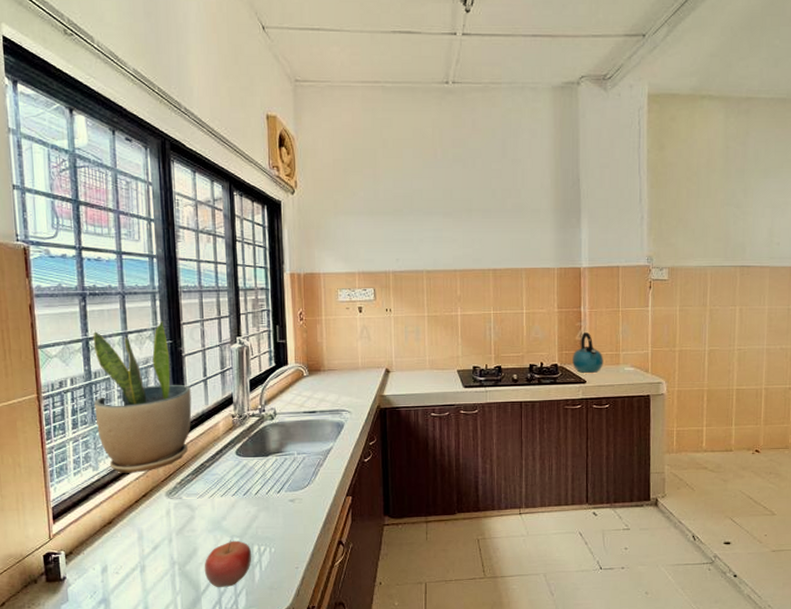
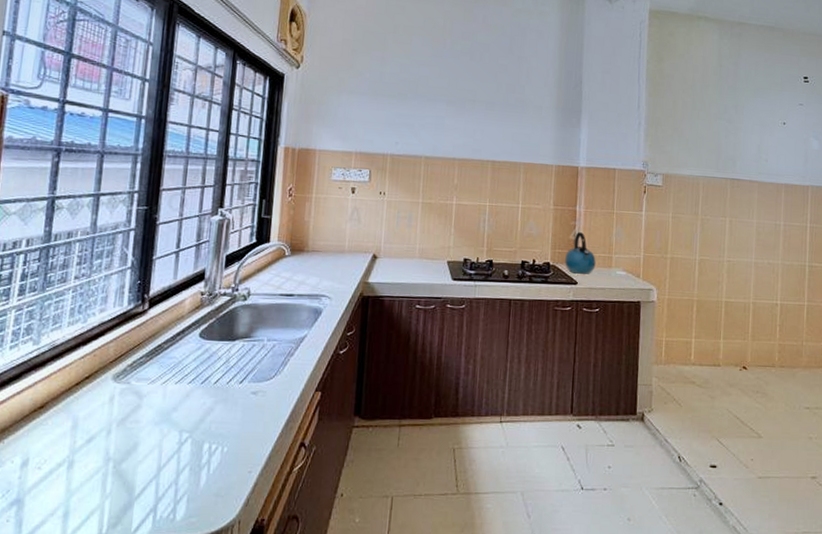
potted plant: present [93,321,192,473] -> none [46,185,160,351]
fruit: present [204,539,252,588] -> none [142,434,201,492]

